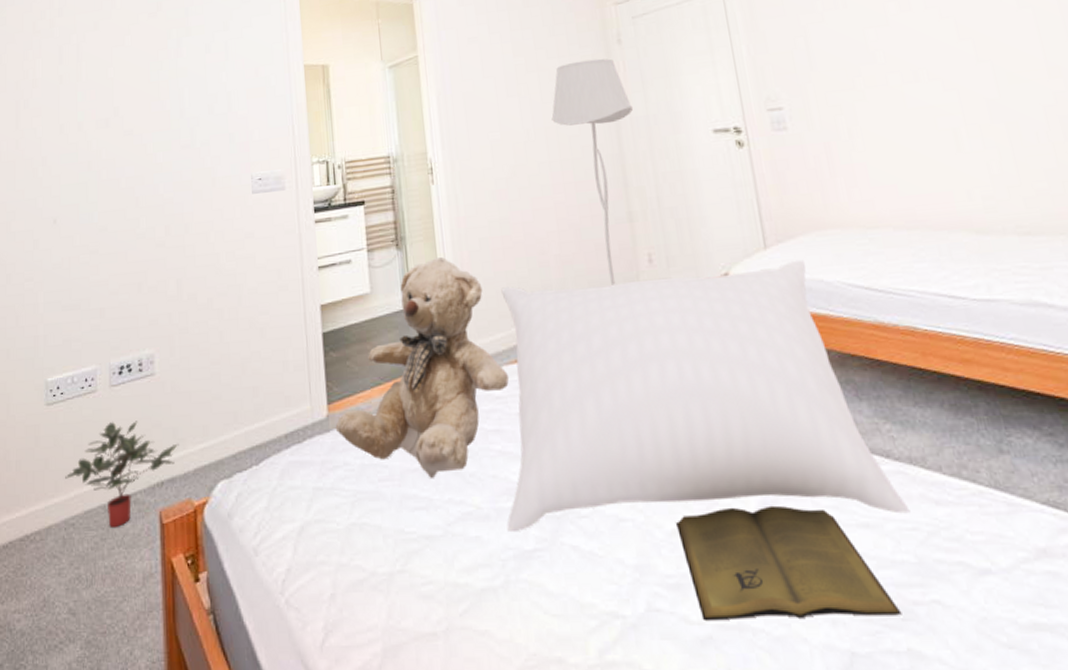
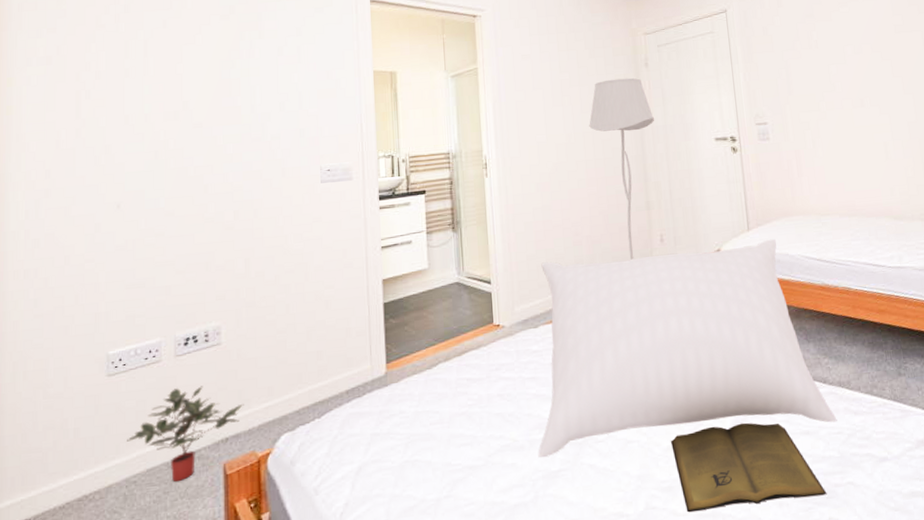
teddy bear: present [335,257,510,478] -> none [393,238,545,419]

